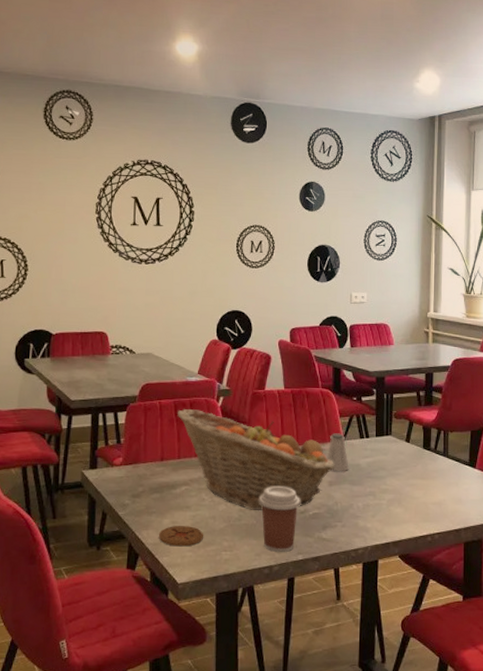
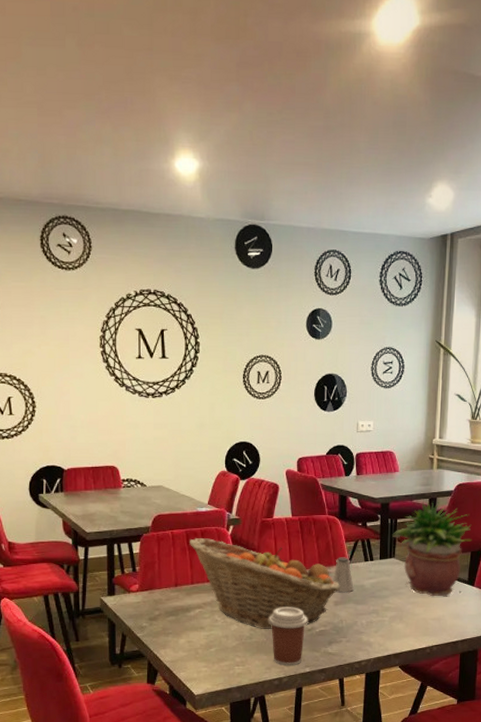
coaster: present [159,526,203,547] -> none [176,645,217,663]
potted plant: none [387,375,472,479] -> present [391,500,472,597]

